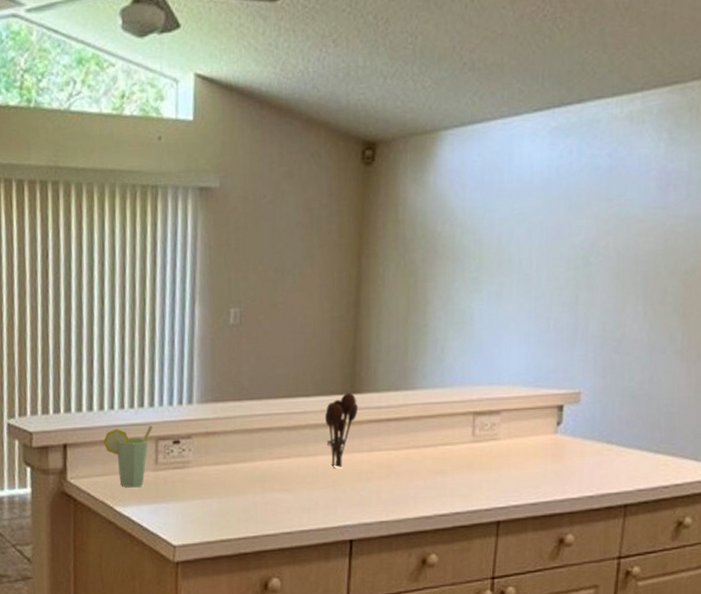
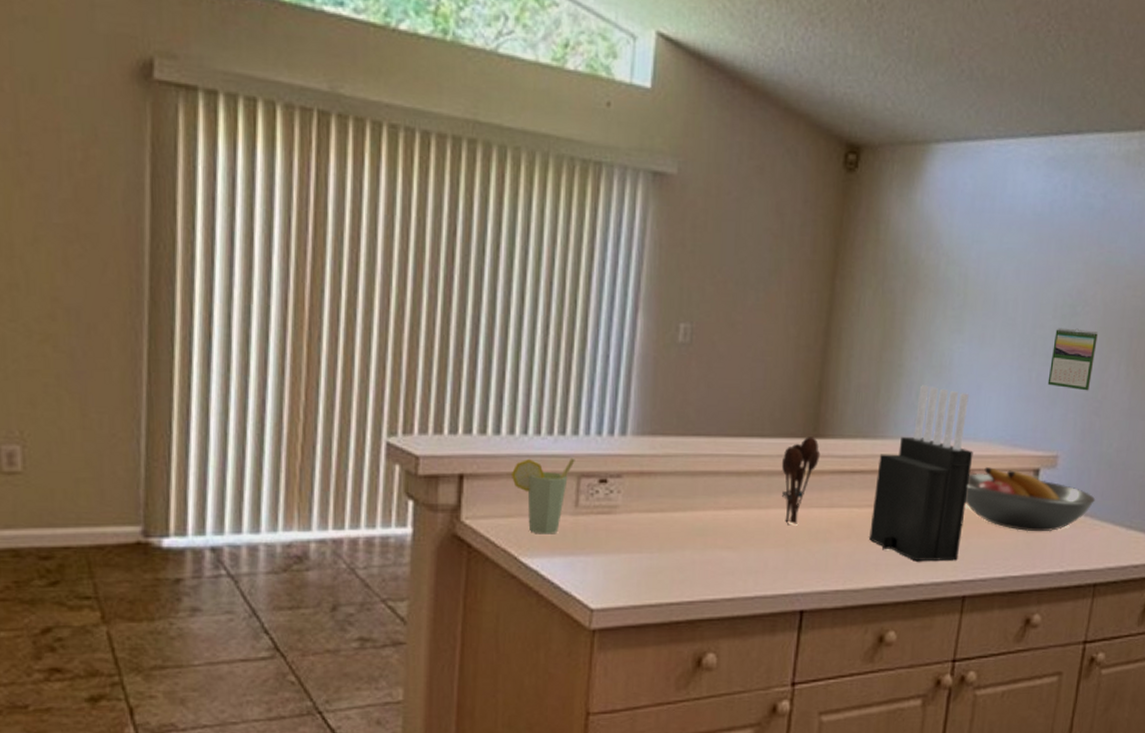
knife block: none [407,340,498,494] -> present [869,385,973,562]
fruit bowl: none [493,407,621,462] -> present [965,467,1096,532]
calendar: none [565,277,612,332] -> present [1047,327,1098,391]

